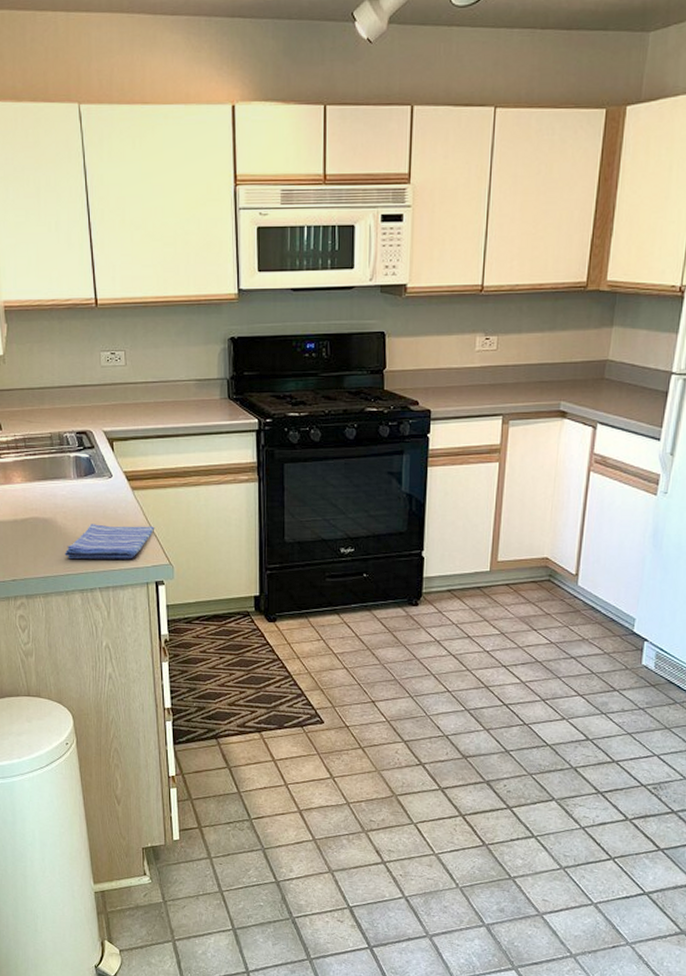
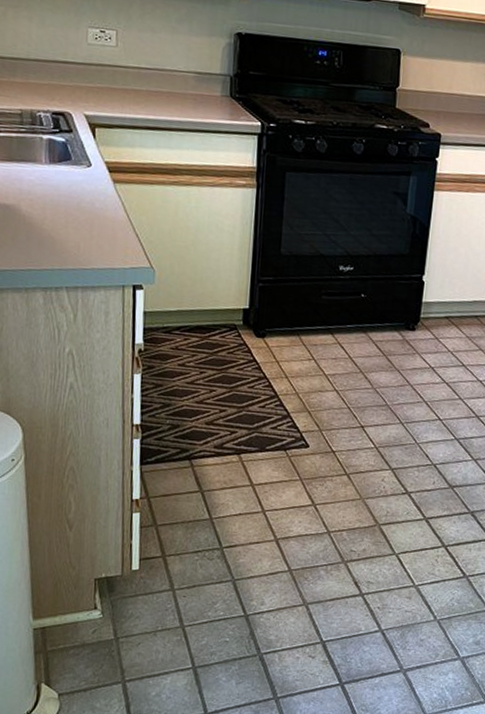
dish towel: present [64,524,155,560] -> none [27,215,137,259]

